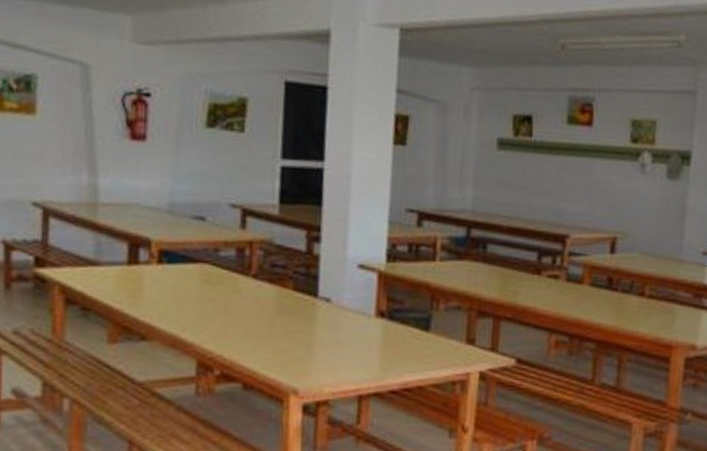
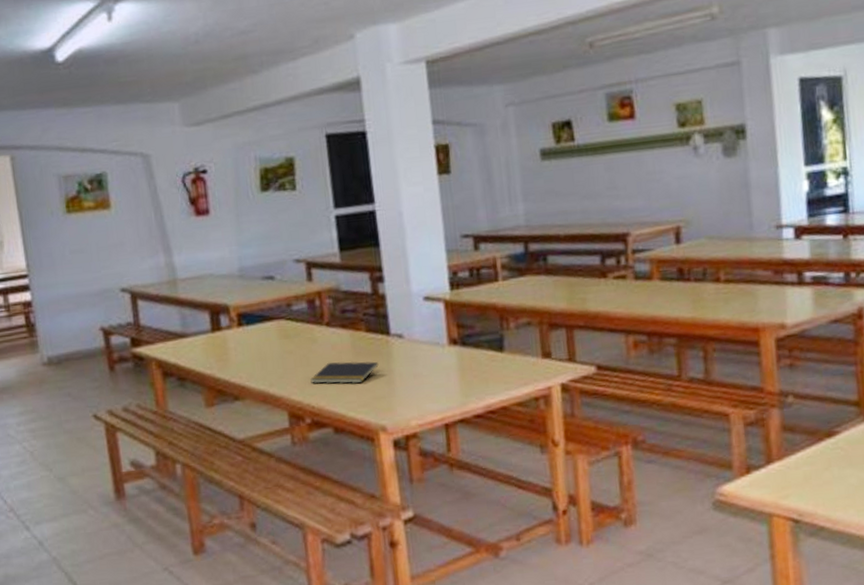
notepad: none [226,315,301,342] -> present [310,361,379,384]

